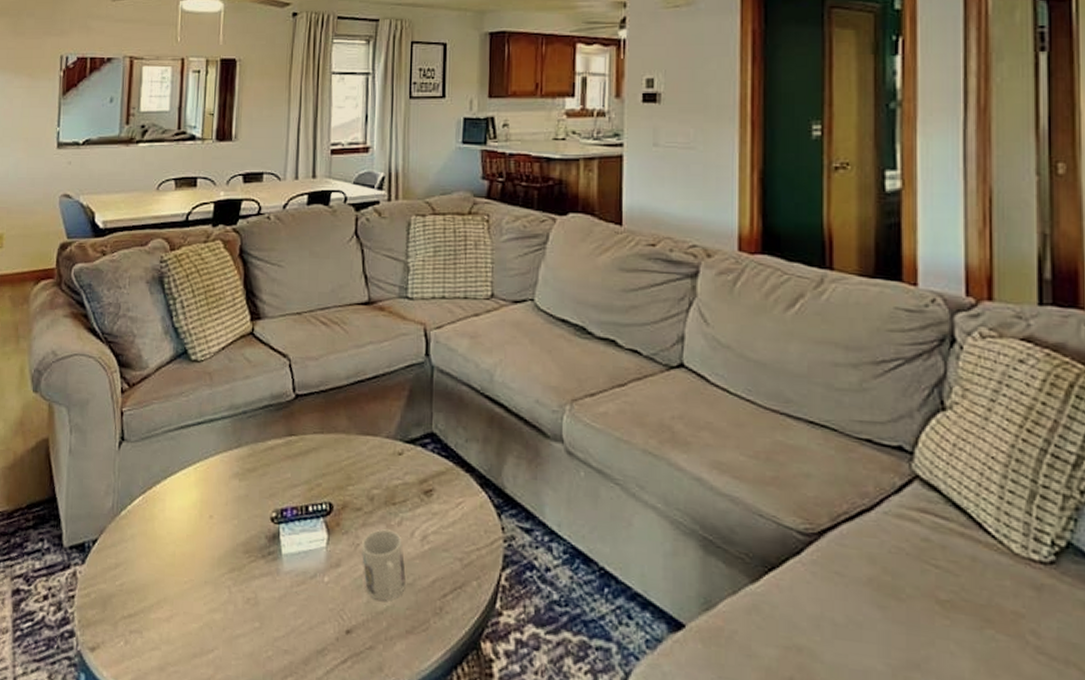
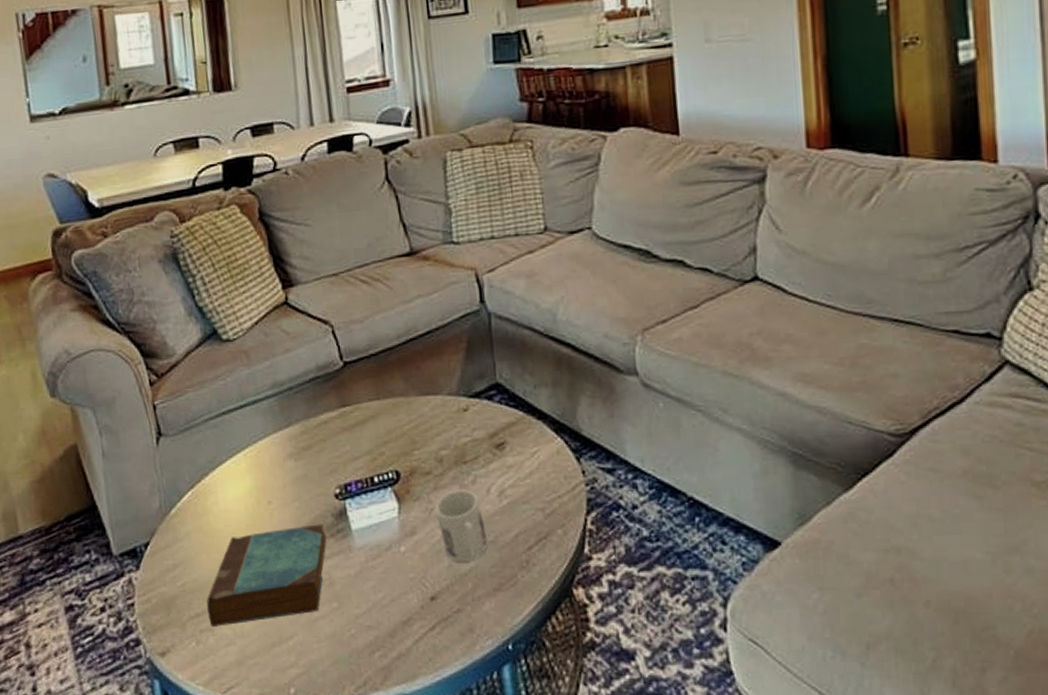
book: none [139,543,258,631] -> present [206,524,327,628]

